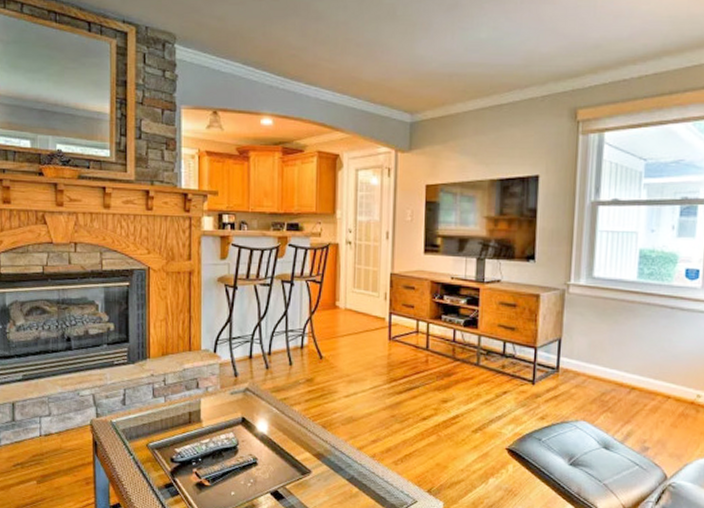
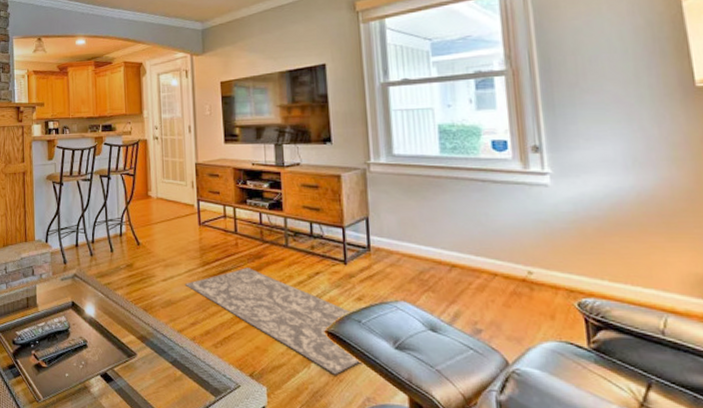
rug: none [368,385,537,490] -> present [184,267,362,375]

